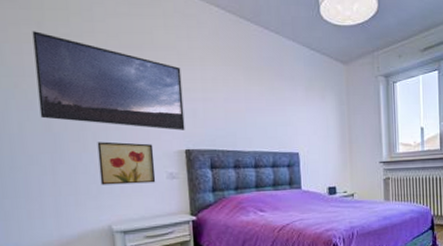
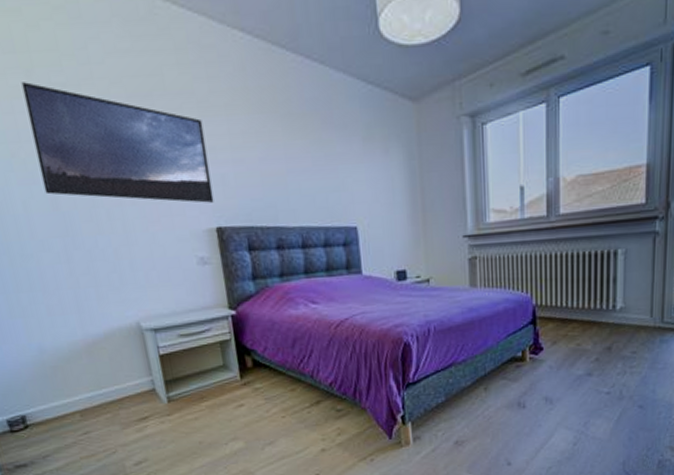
wall art: present [97,141,156,185] -> none [112,220,185,275]

